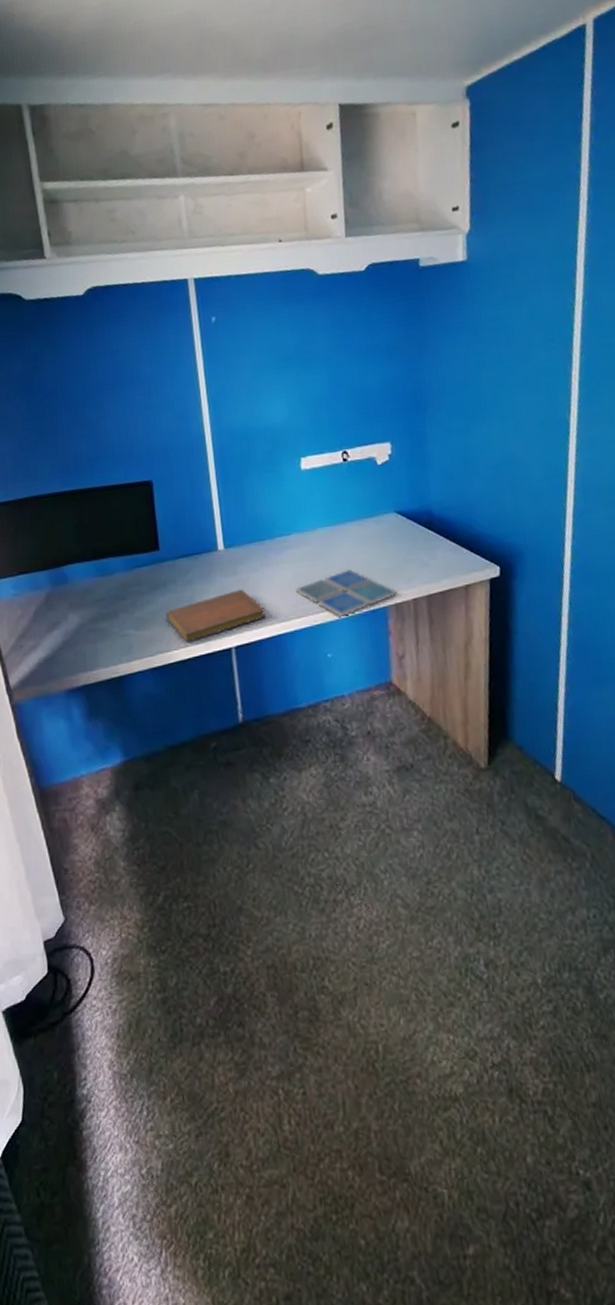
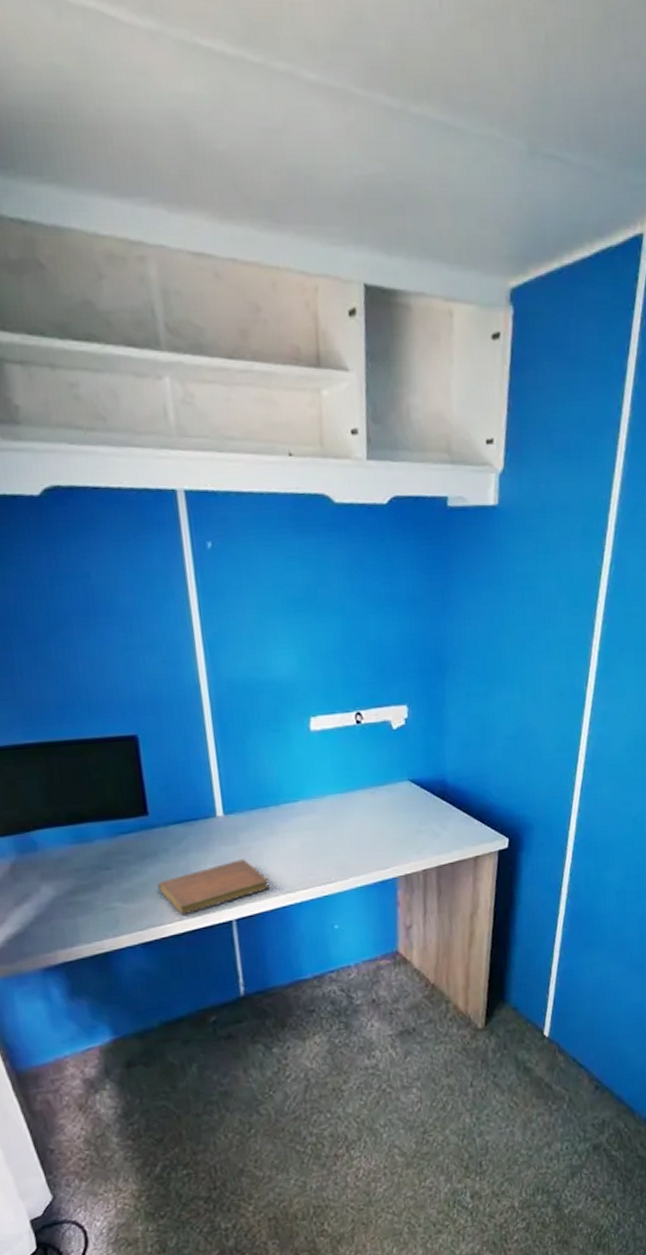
drink coaster: present [295,569,396,617] -> none [301,839,407,888]

